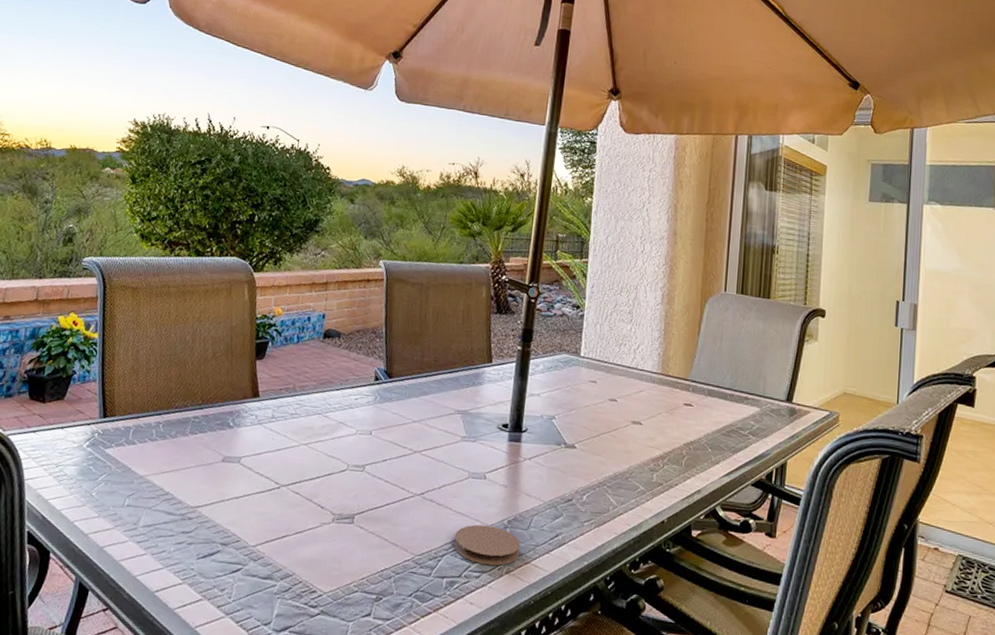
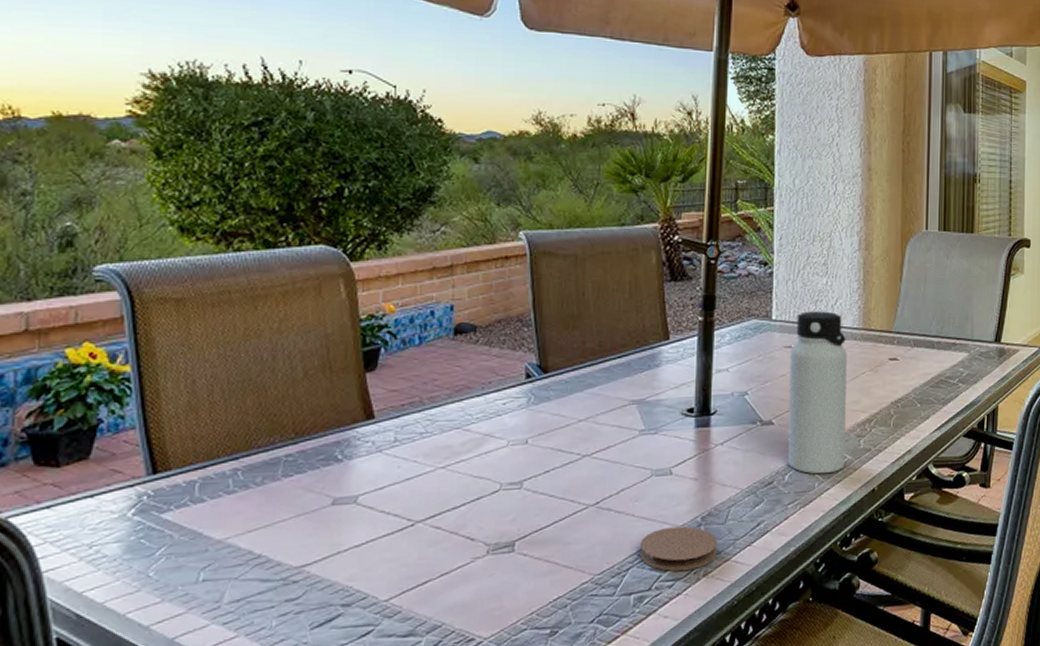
water bottle: none [586,352,646,500] -> present [788,311,847,474]

